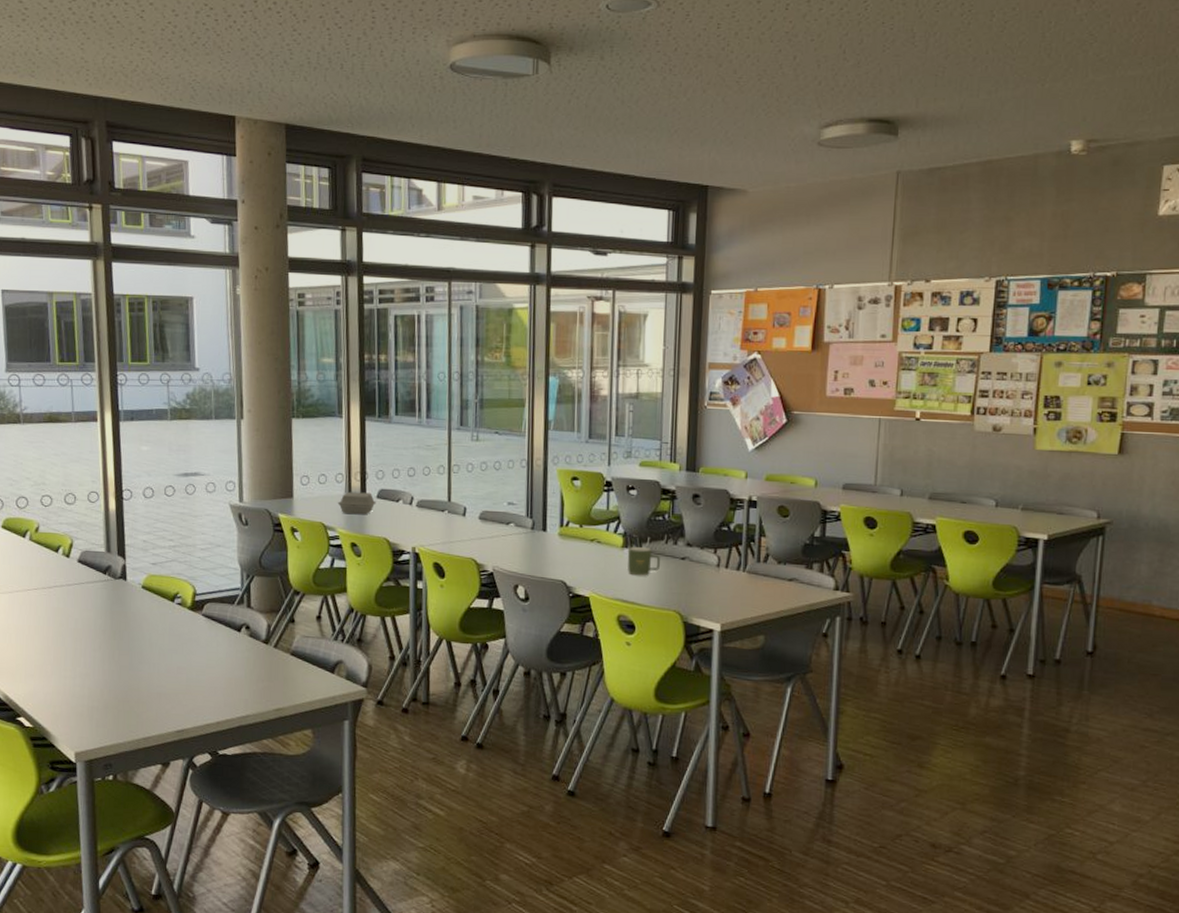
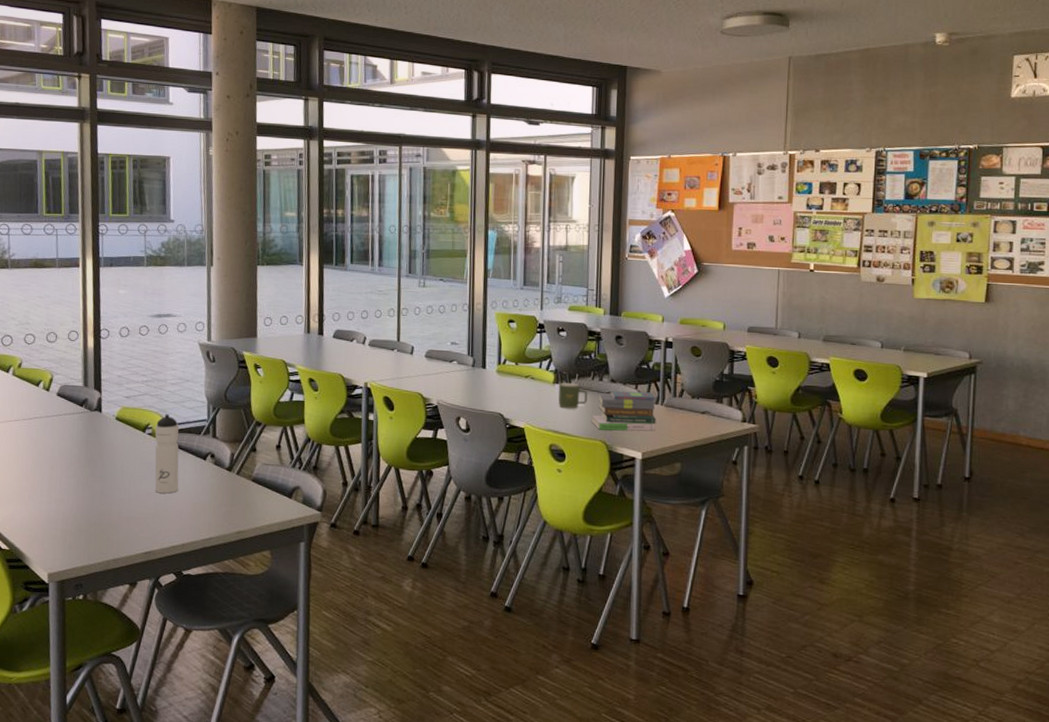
water bottle: none [184,582,212,668] -> present [154,414,179,494]
food container: present [337,492,376,515] -> none [297,332,332,353]
books: none [664,555,737,601] -> present [591,390,656,432]

